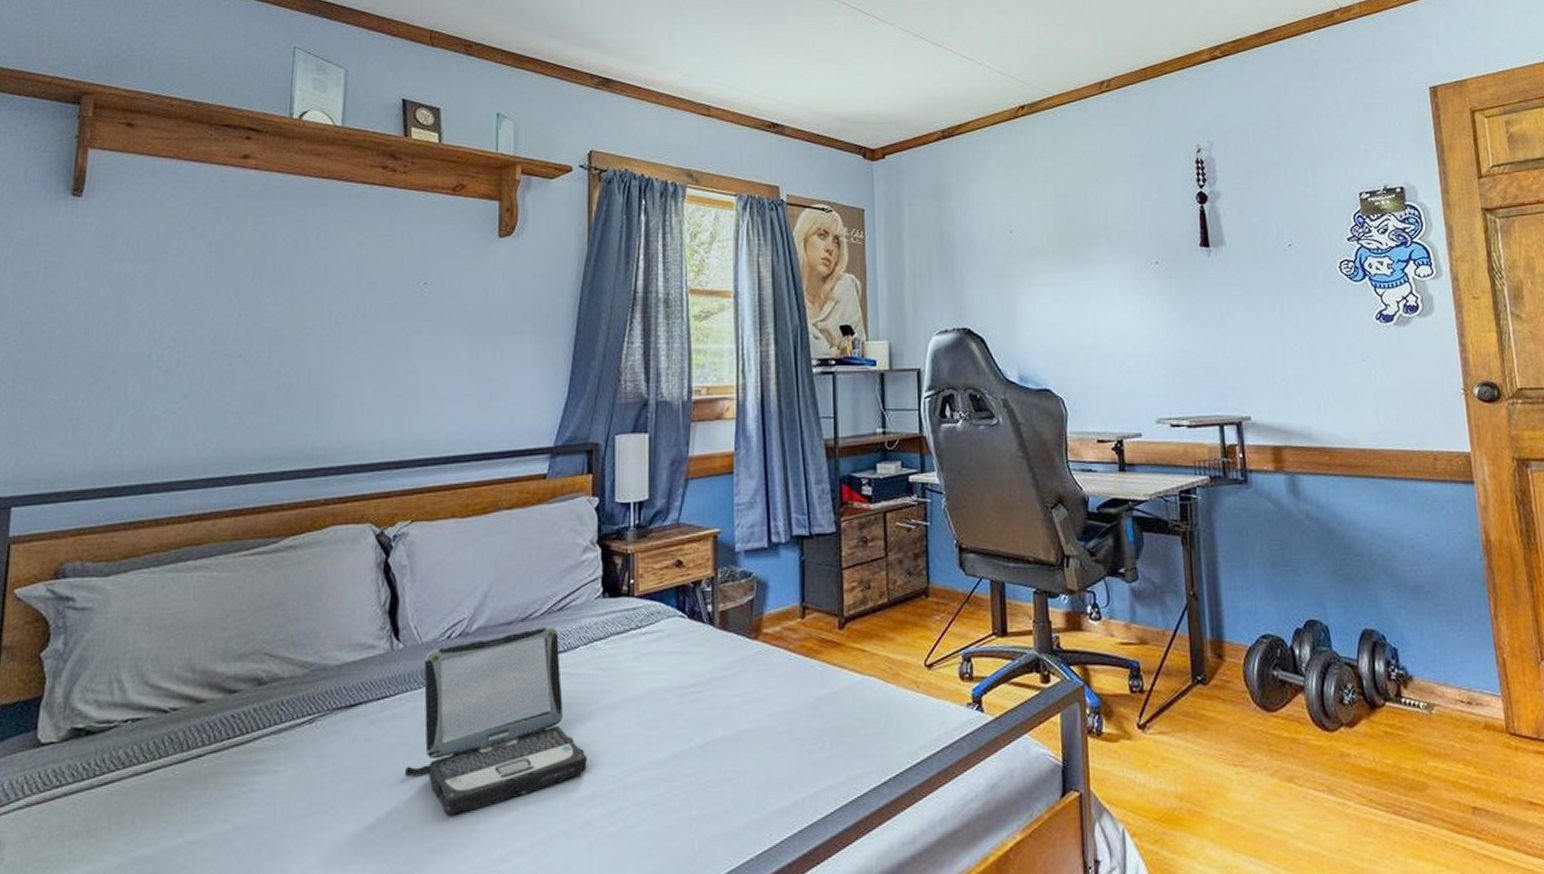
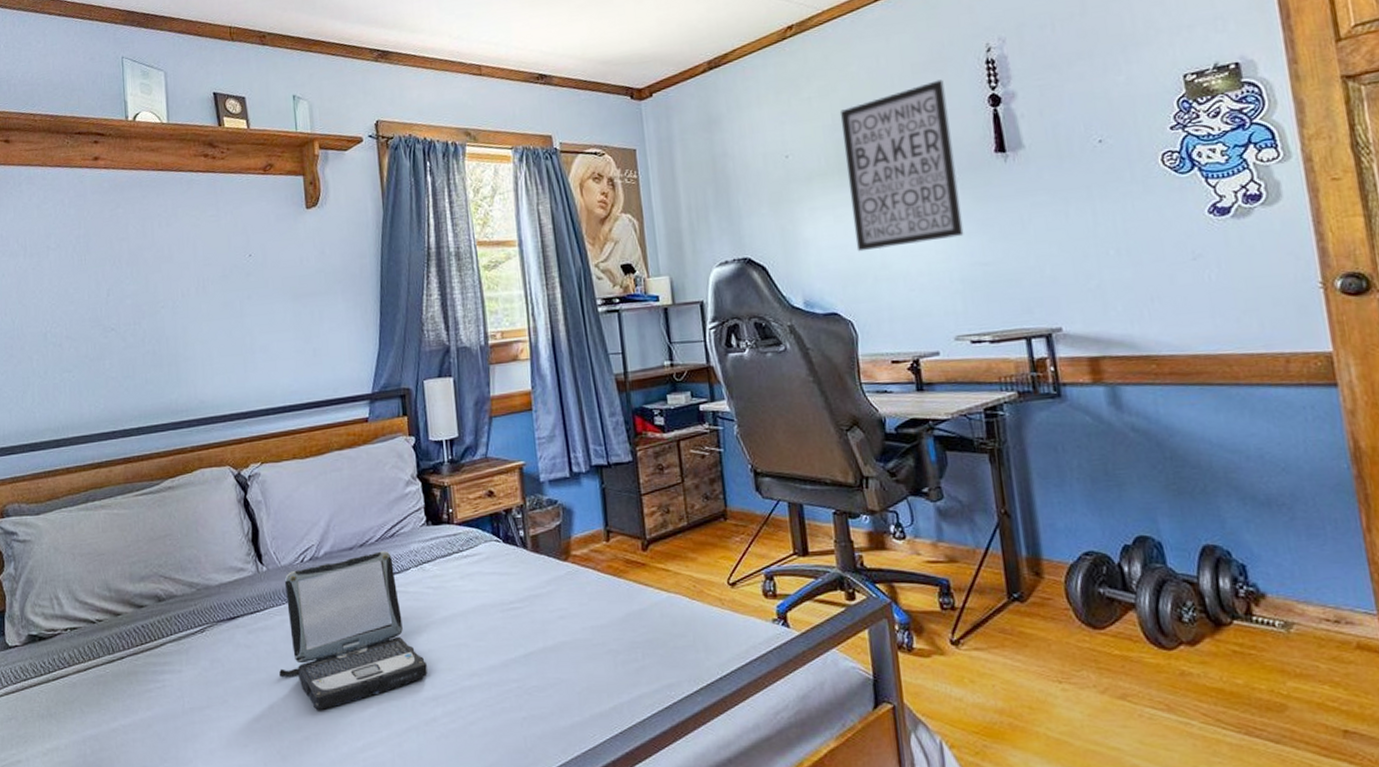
wall art: none [1063,173,1169,331] -> present [839,79,964,252]

